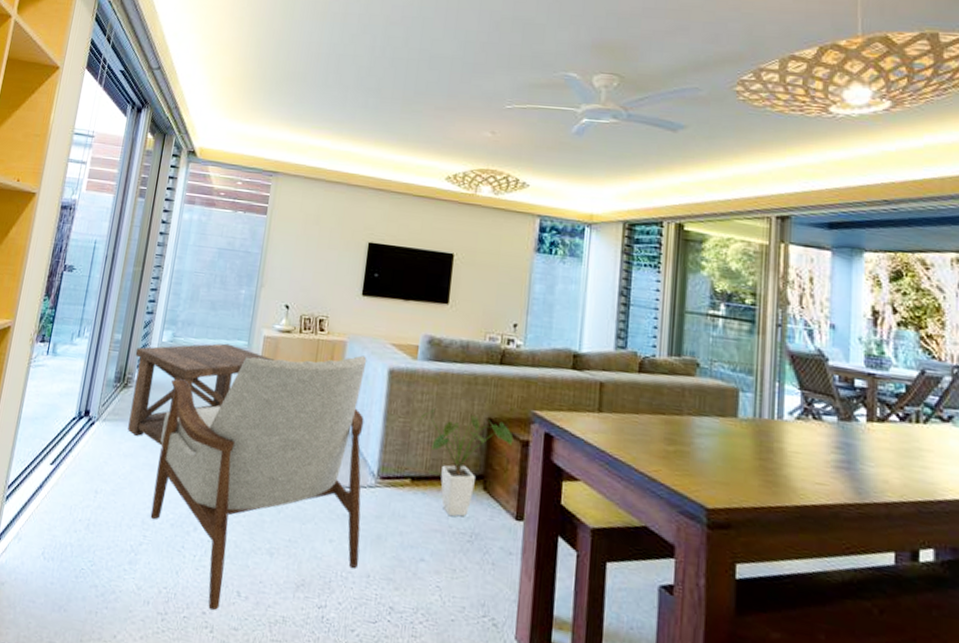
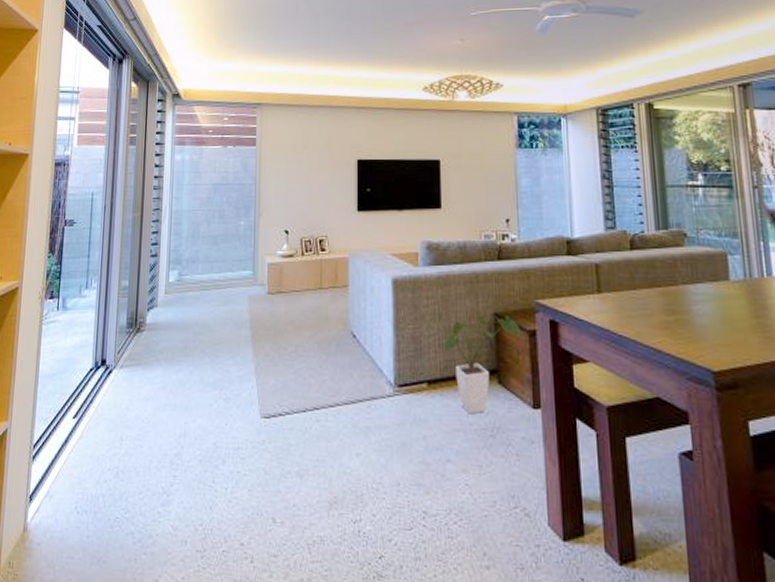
side table: present [127,343,275,446] -> none [144,275,281,385]
armchair: present [150,355,367,611] -> none [178,269,388,541]

